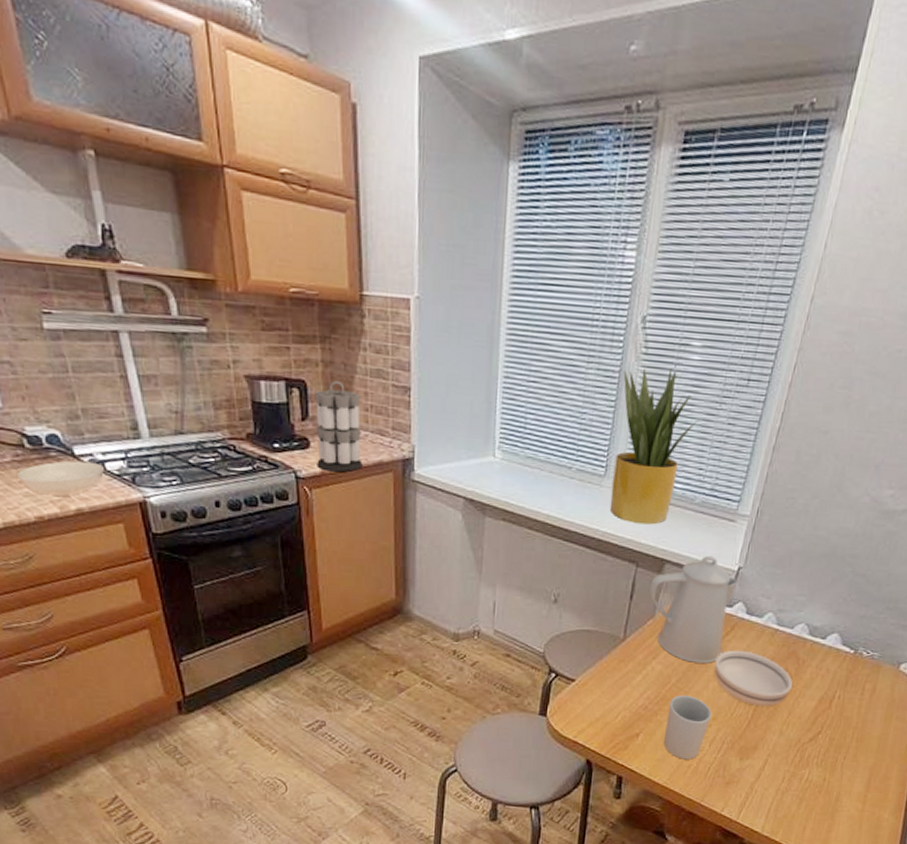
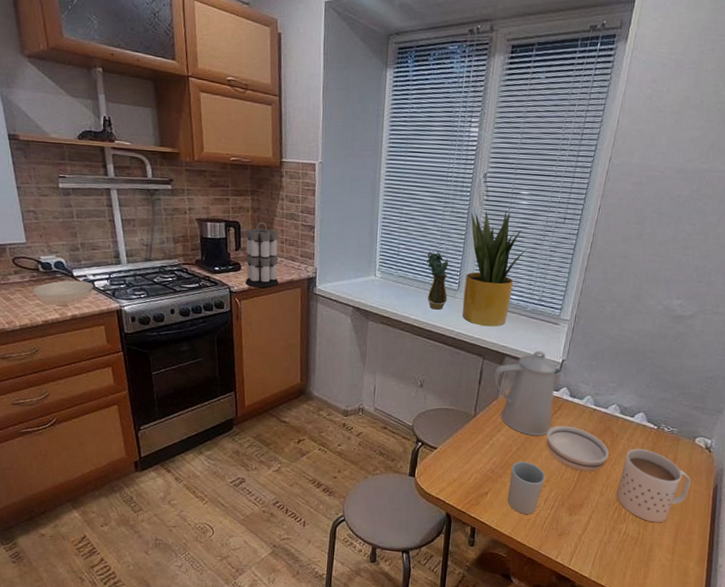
vase: none [563,422,593,502] -> present [426,250,449,310]
mug: none [798,677,892,767] -> present [616,448,691,523]

